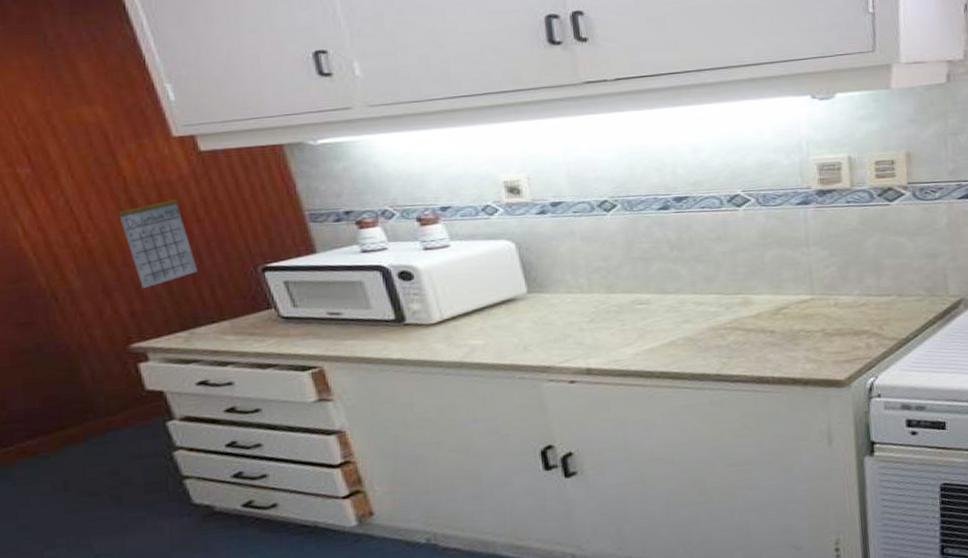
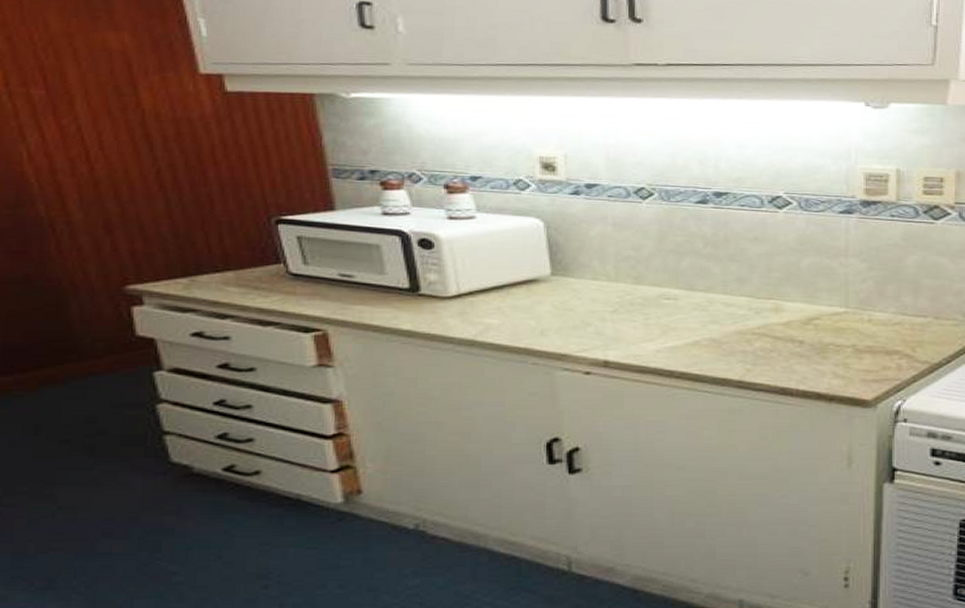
calendar: present [117,187,198,289] -> none [130,123,208,229]

